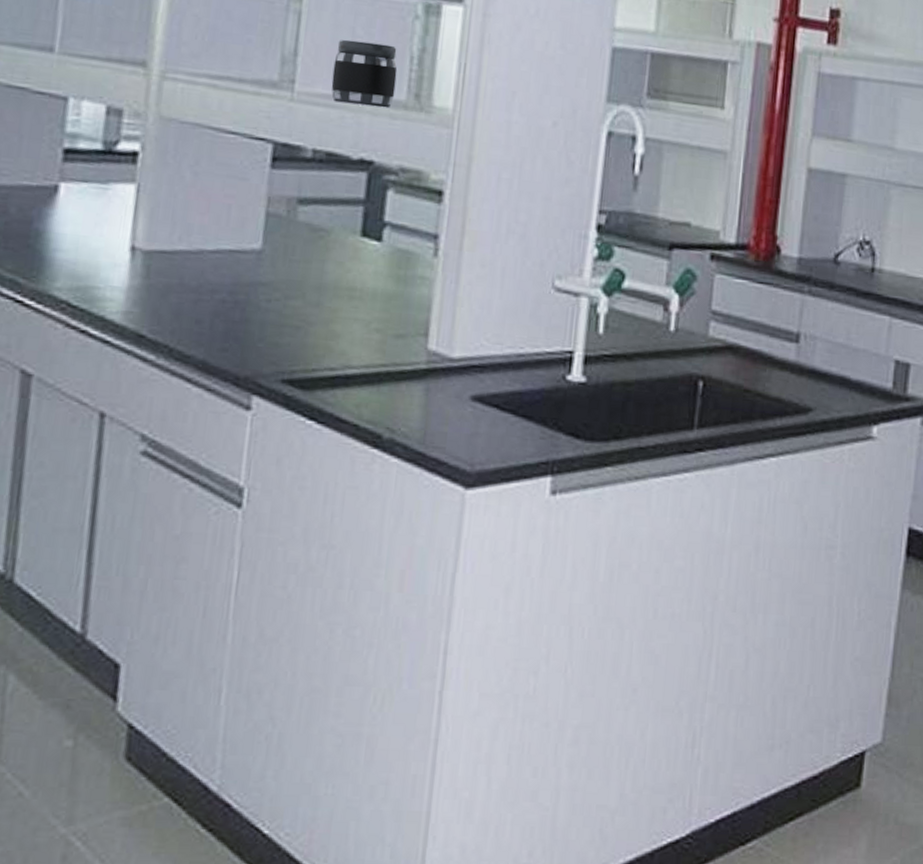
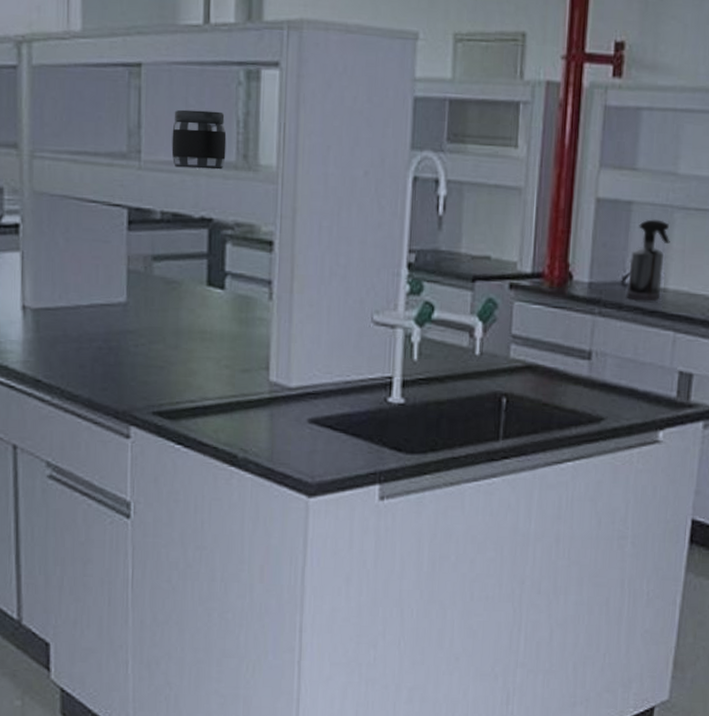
spray bottle: none [838,194,886,283] -> present [626,219,670,302]

